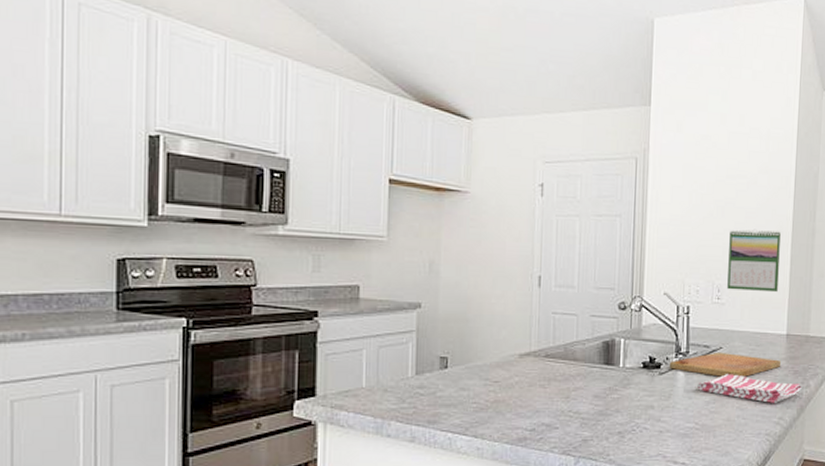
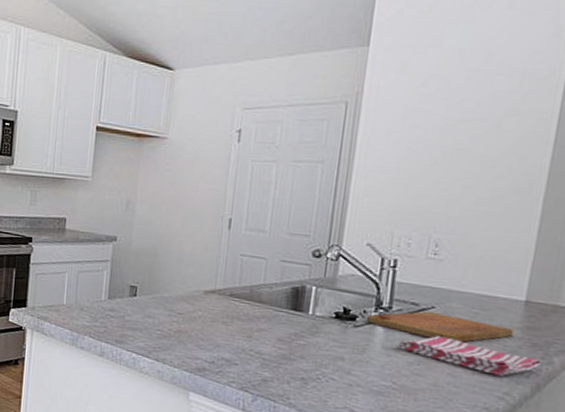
calendar: present [727,229,781,293] -> none [448,179,530,253]

